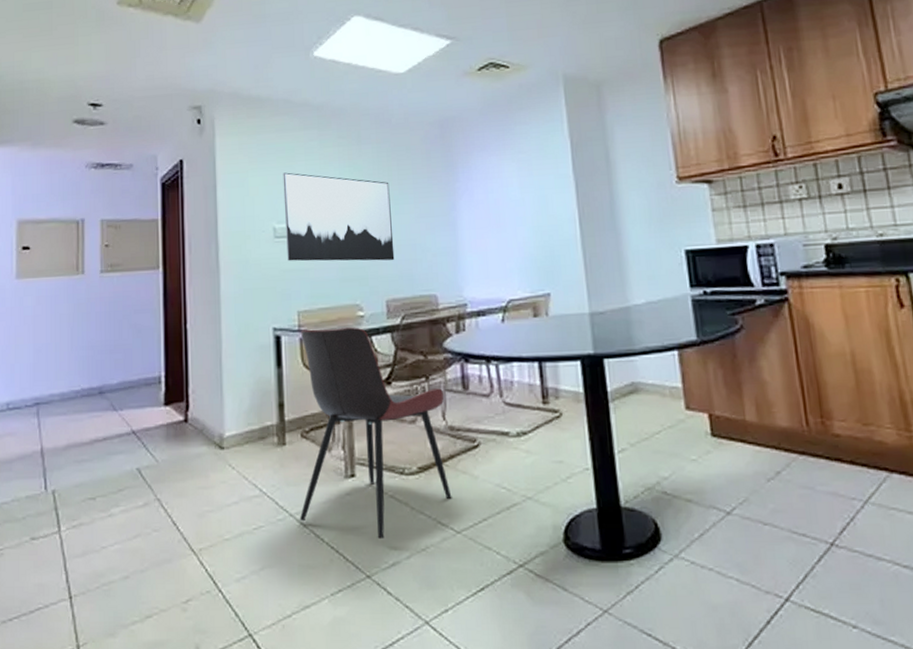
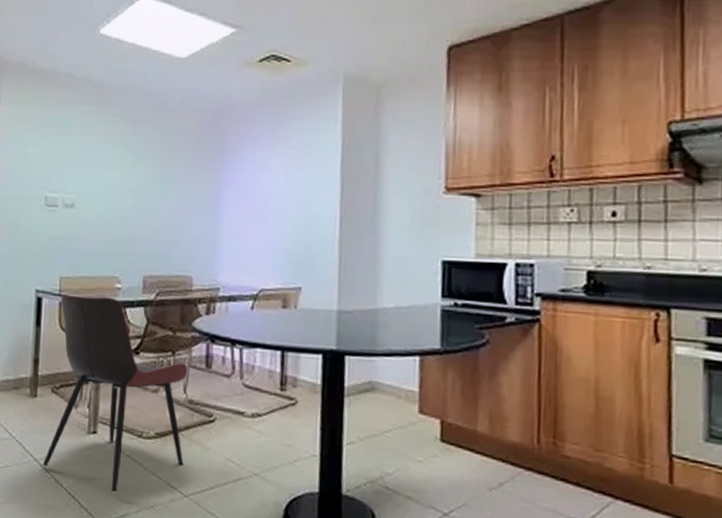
wall art: present [283,172,395,262] -> none [55,145,159,240]

